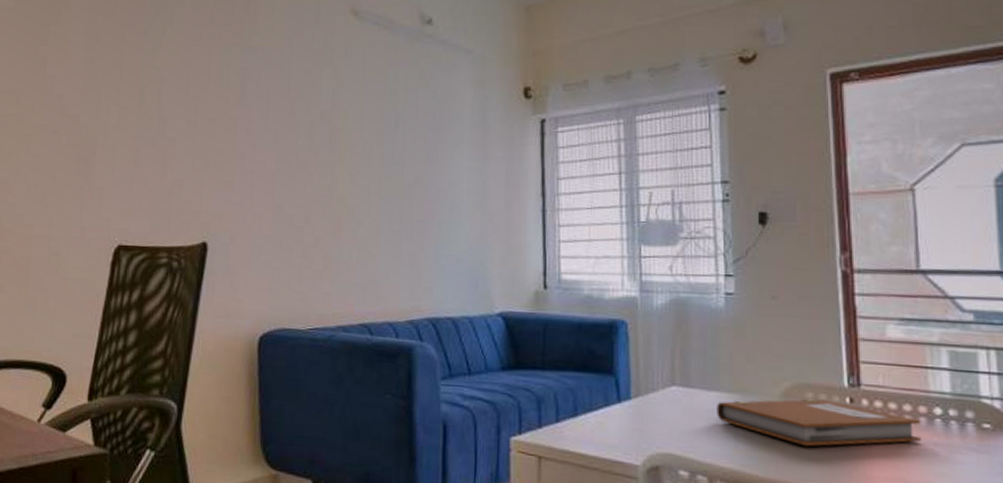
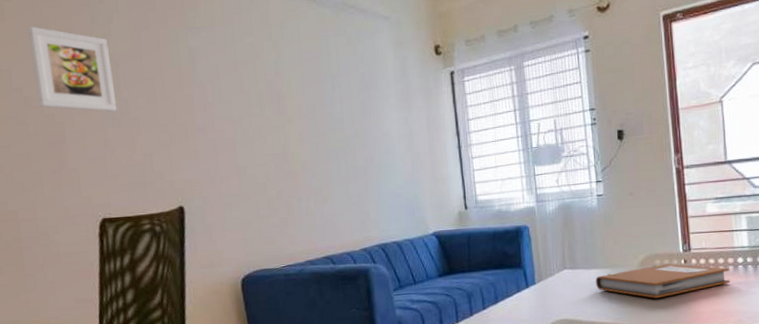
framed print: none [76,34,157,129] -> present [28,26,117,112]

